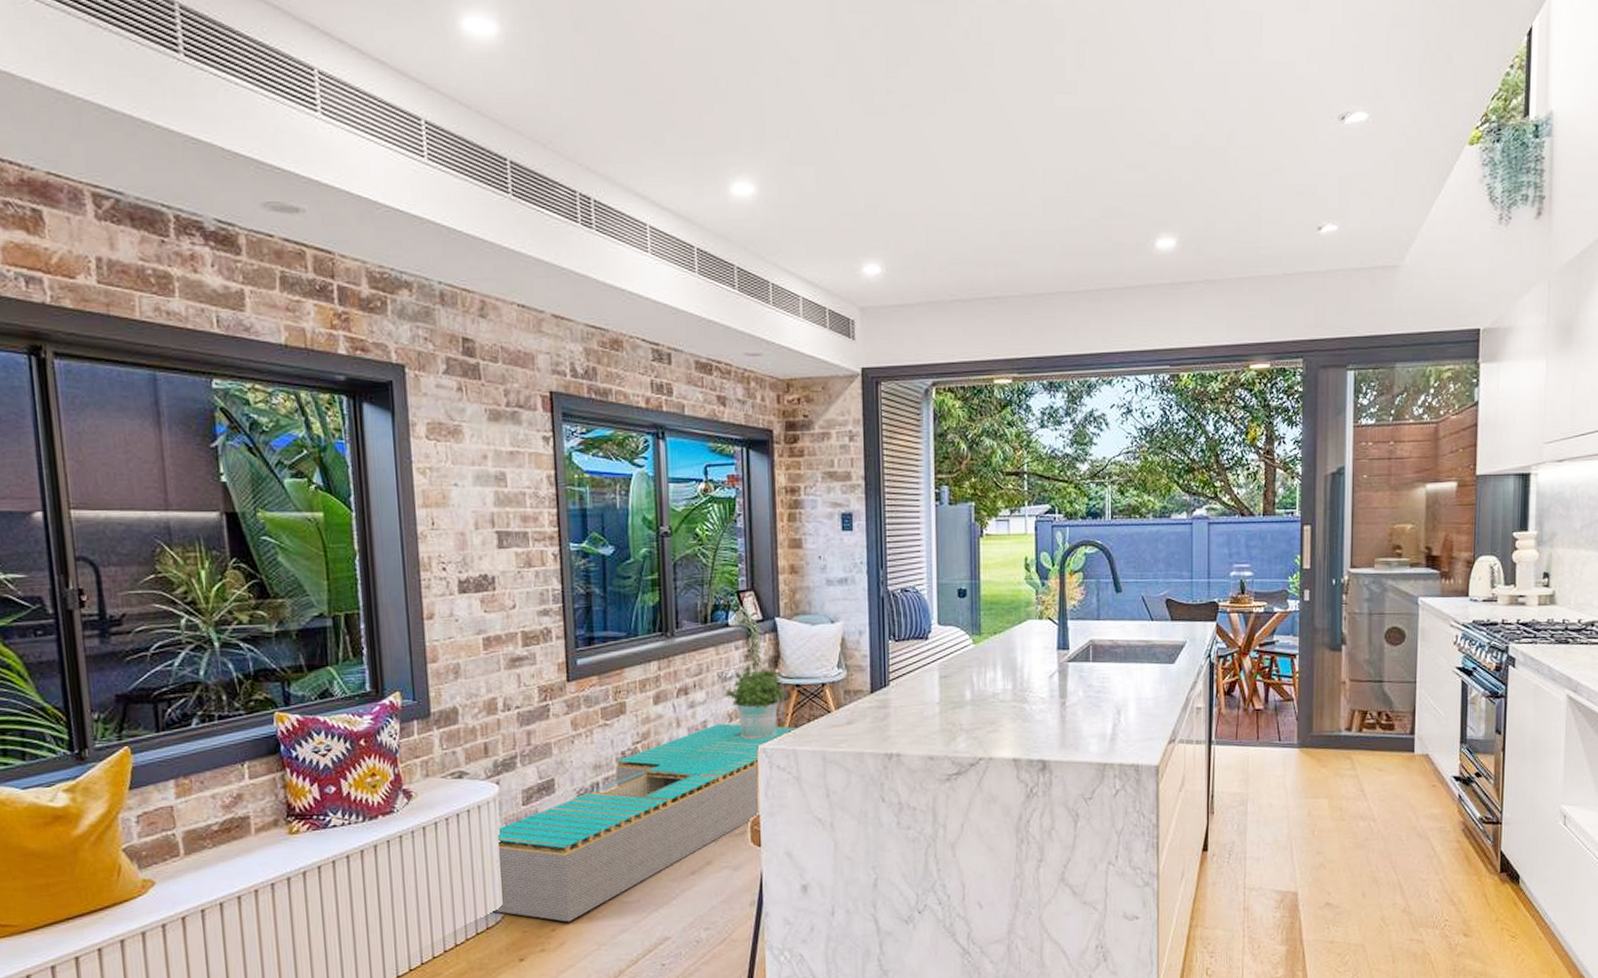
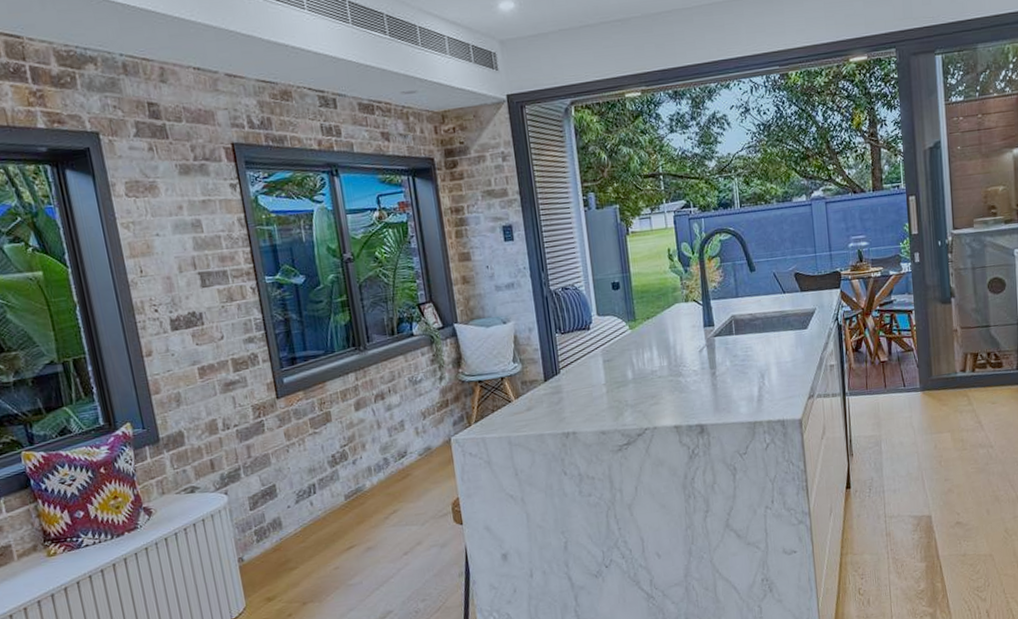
storage bench: present [496,723,799,922] -> none [231,418,485,607]
potted plant: present [724,666,785,739] -> none [416,368,470,433]

